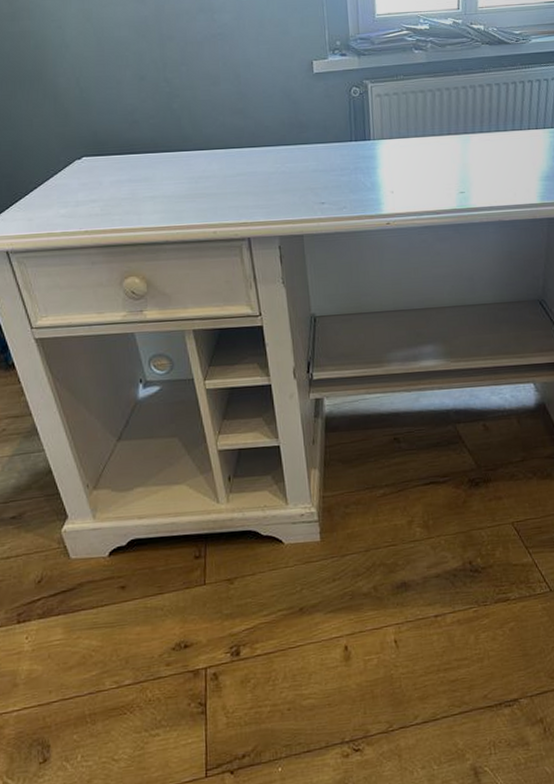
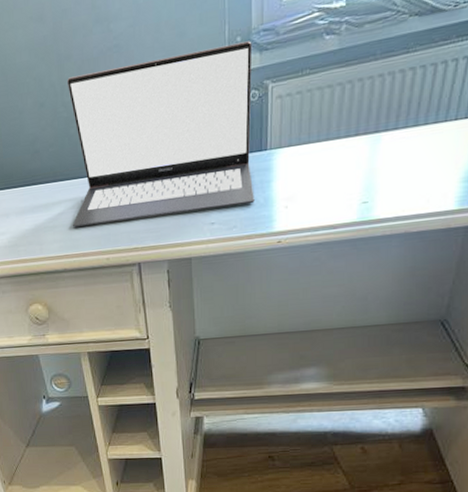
laptop: none [170,46,362,199] -> present [67,41,254,227]

